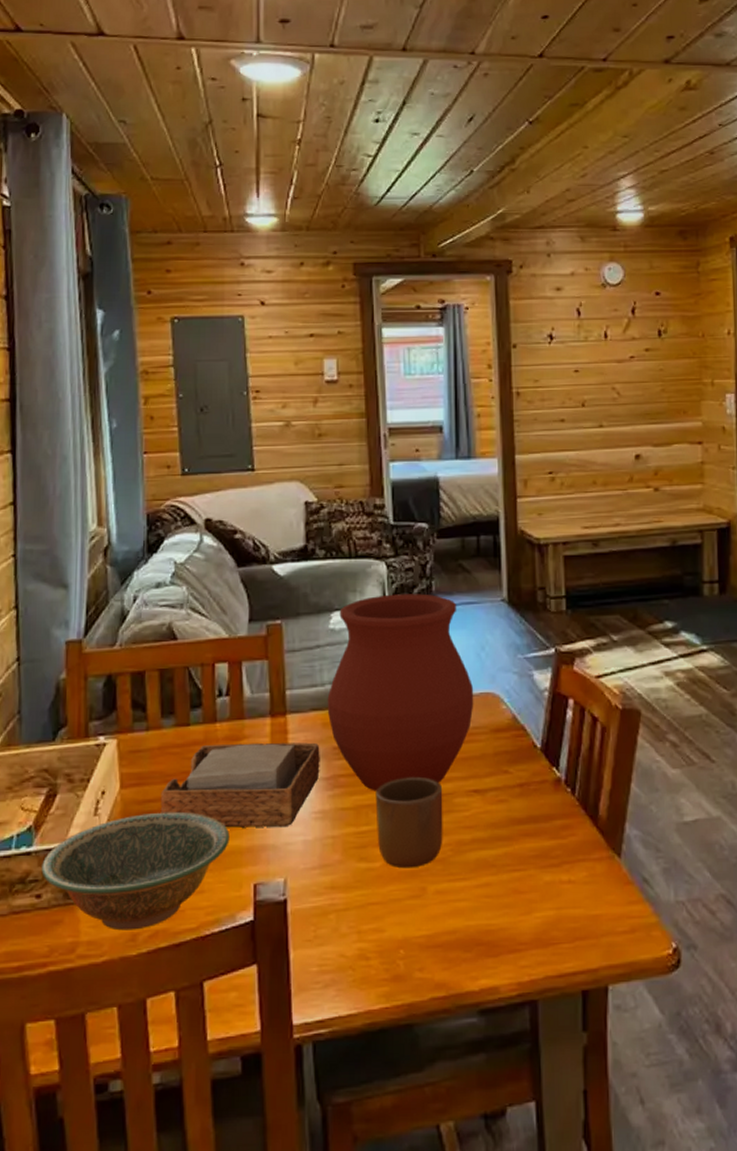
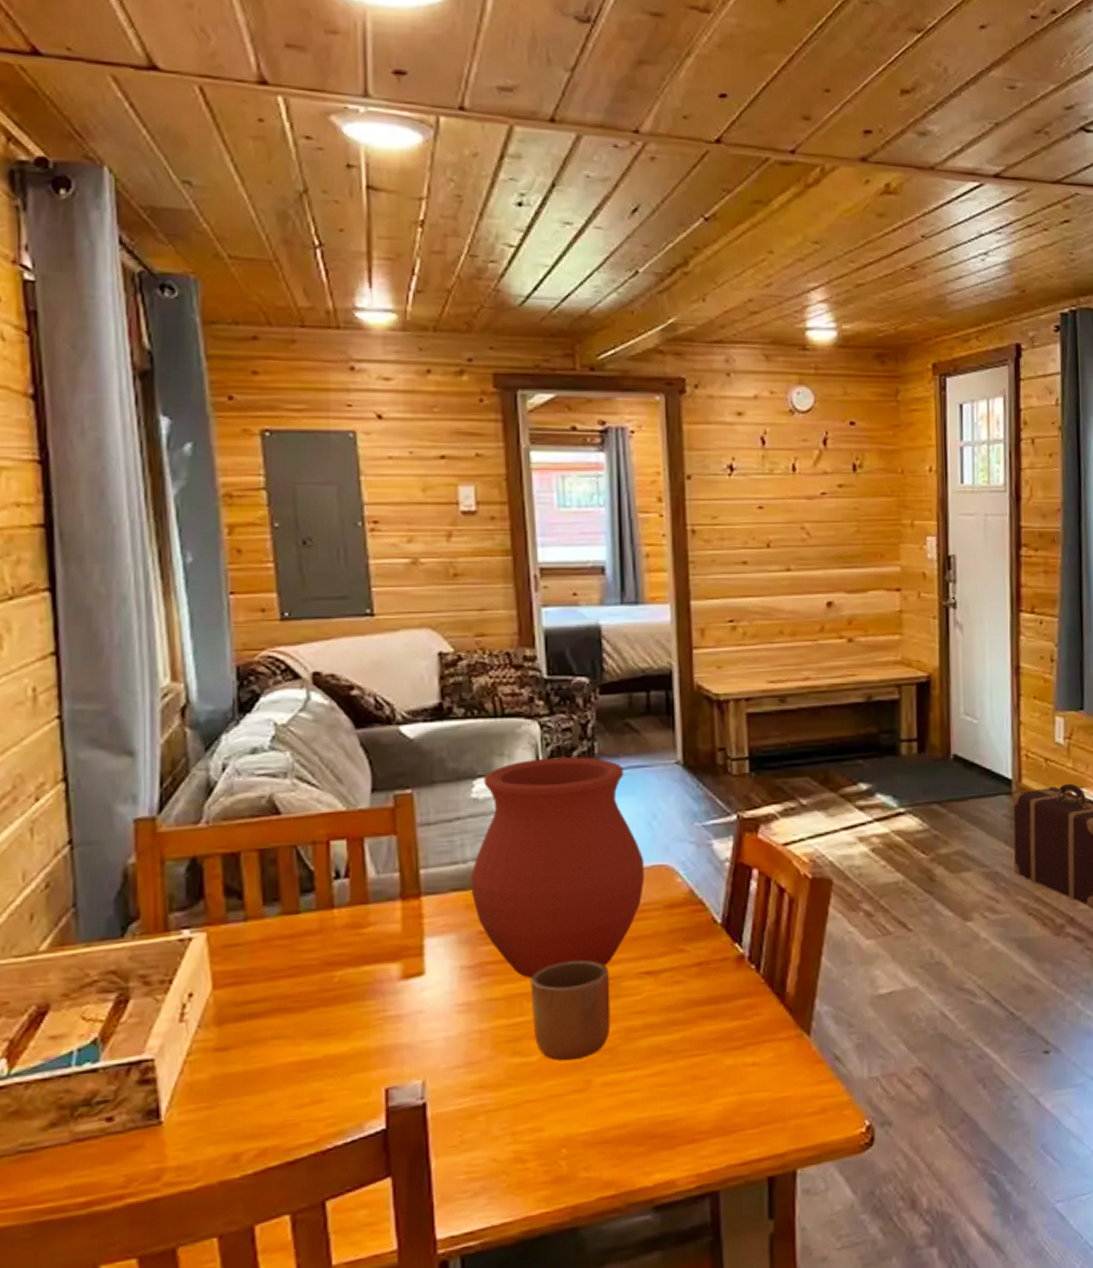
bowl: present [41,811,230,931] -> none [112,1012,354,1152]
napkin holder: present [160,742,320,828] -> none [265,927,463,1027]

